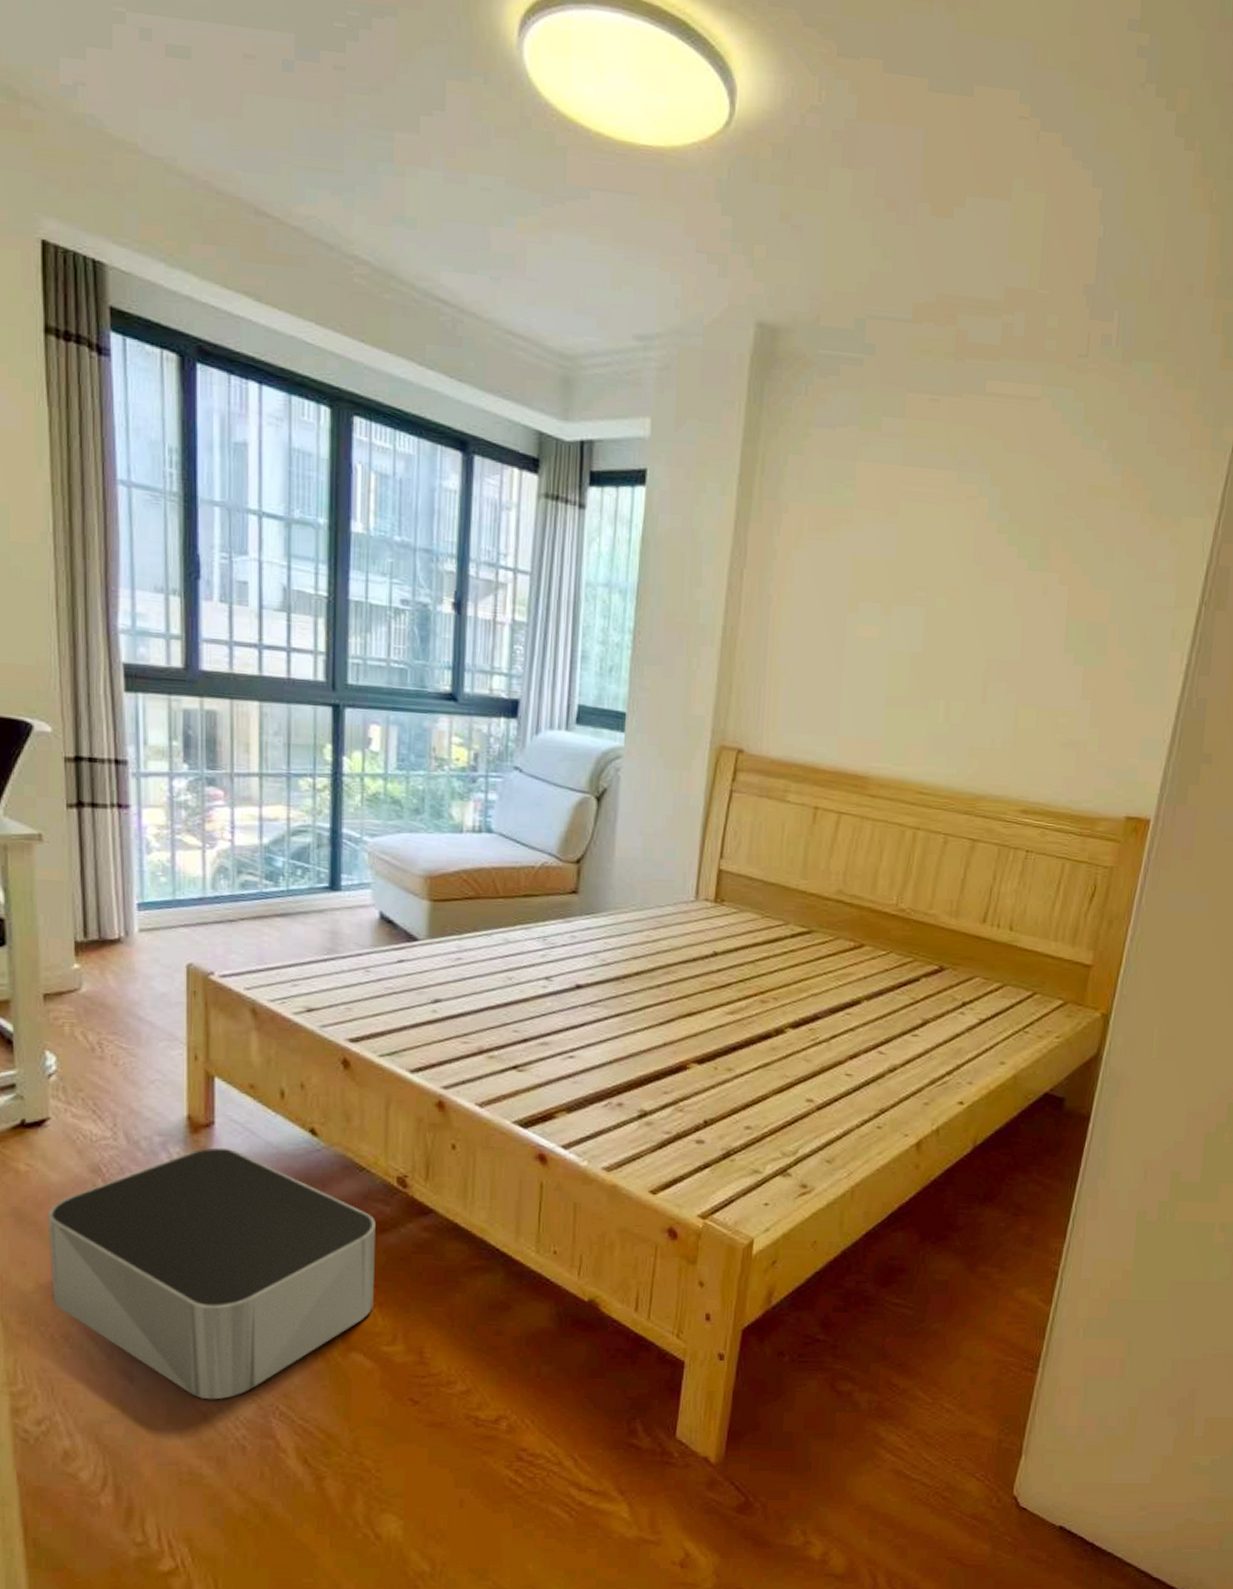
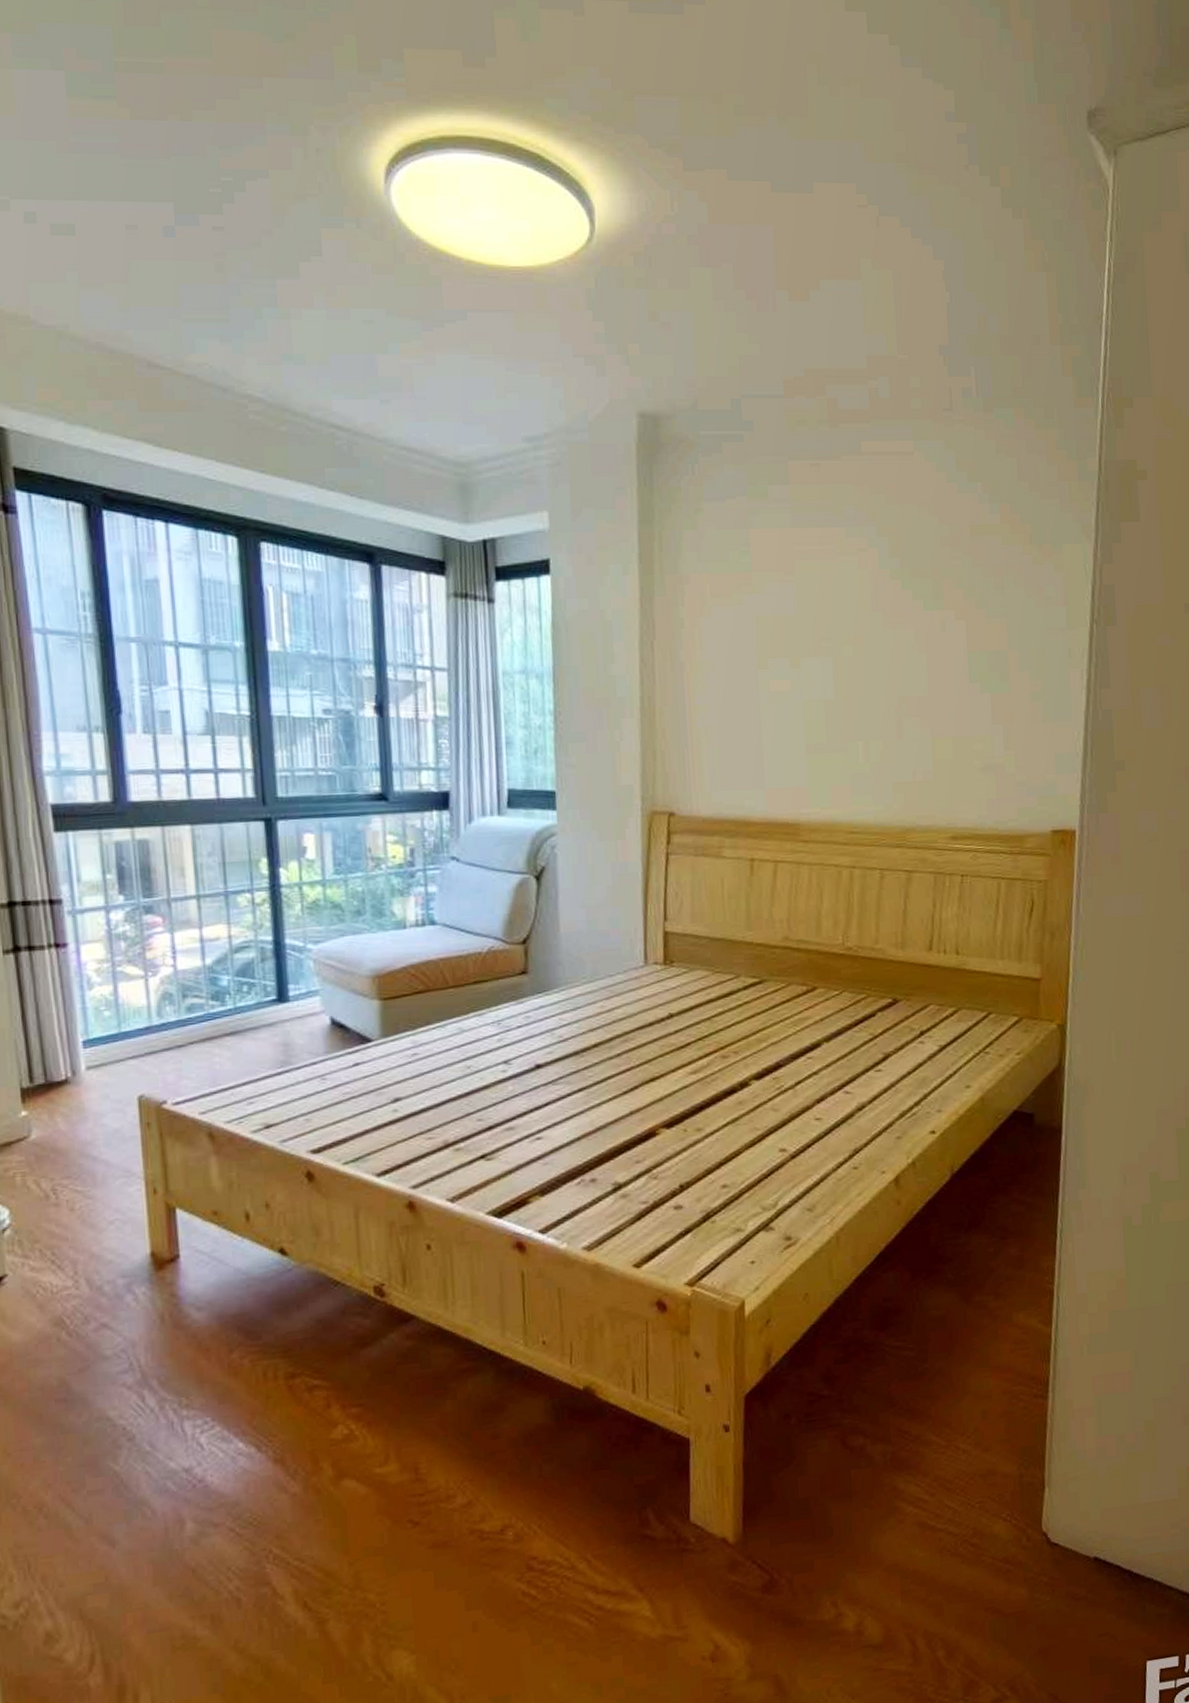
storage bin: present [48,1147,376,1400] -> none [11,1281,362,1554]

